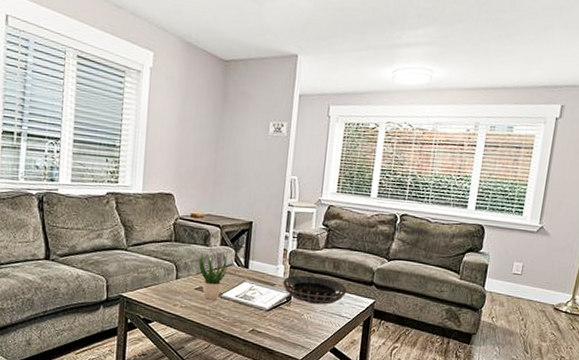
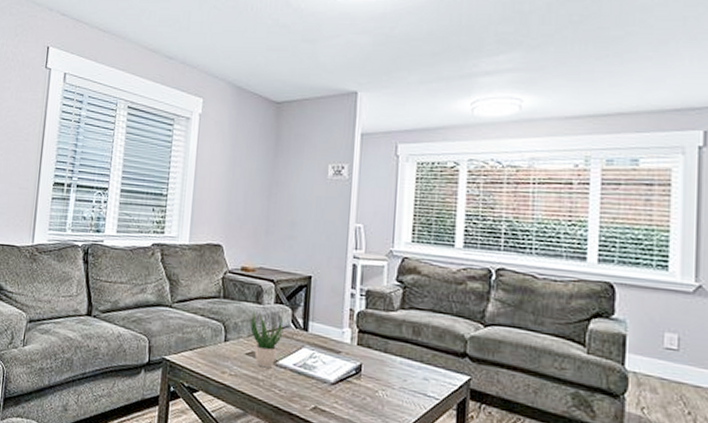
decorative bowl: present [283,275,347,305] -> none [350,341,433,380]

